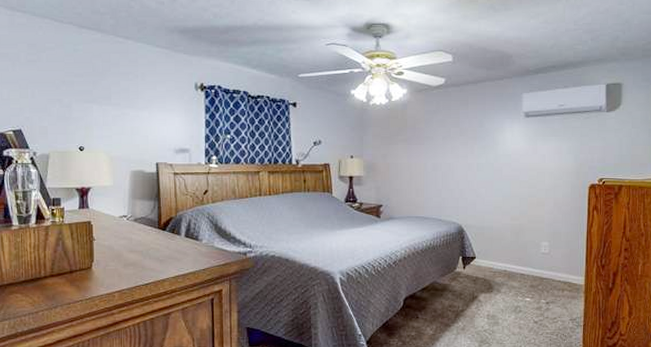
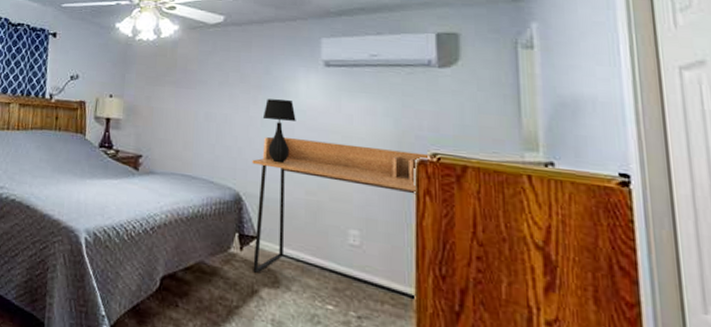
desk: none [471,178,599,285] -> present [252,136,431,300]
table lamp: none [478,148,504,199] -> present [262,99,296,164]

